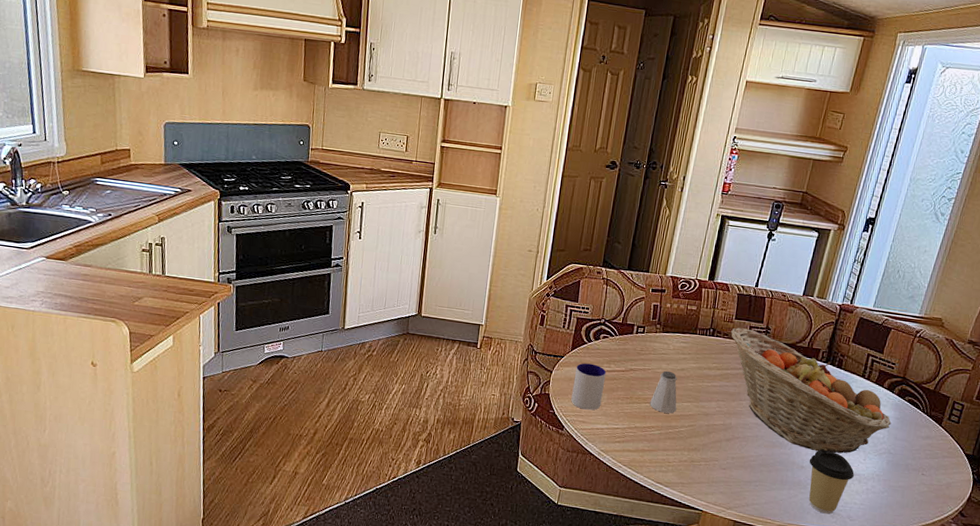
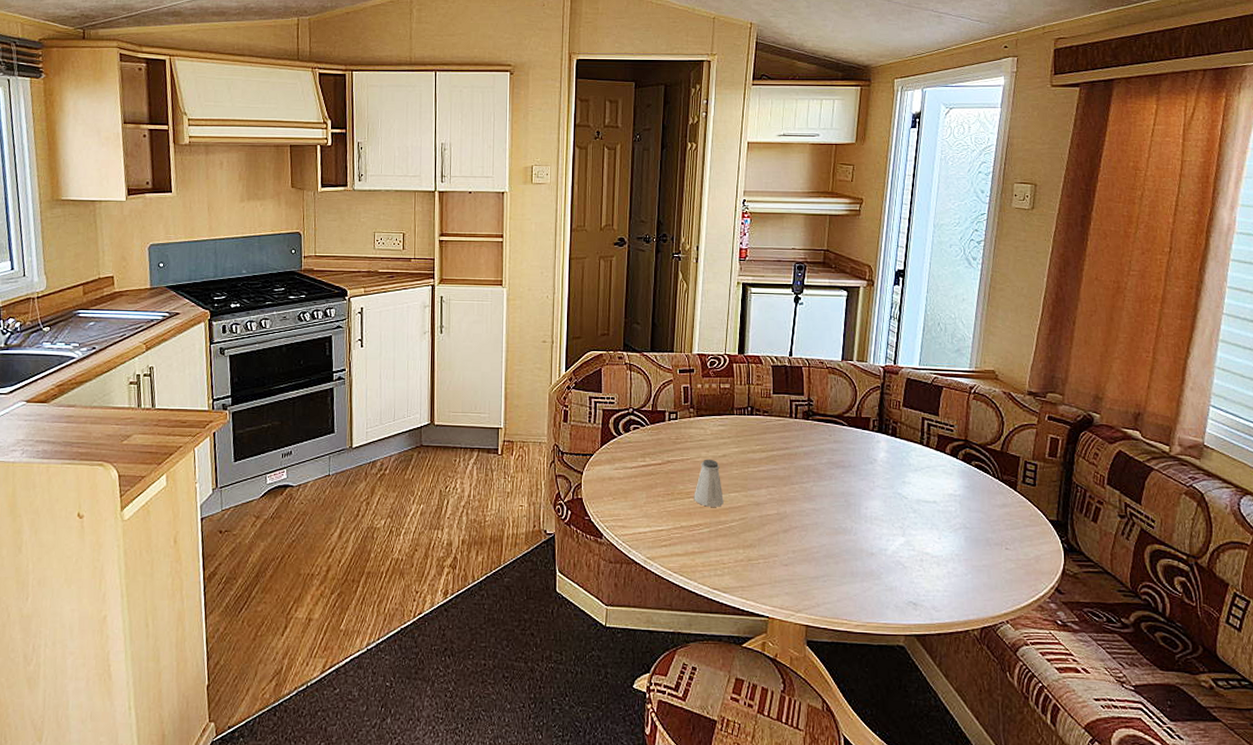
mug: present [571,363,607,411] -> none [607,459,642,513]
fruit basket: present [731,328,891,454] -> none [771,403,961,535]
coffee cup: present [809,450,854,514] -> none [878,532,931,607]

